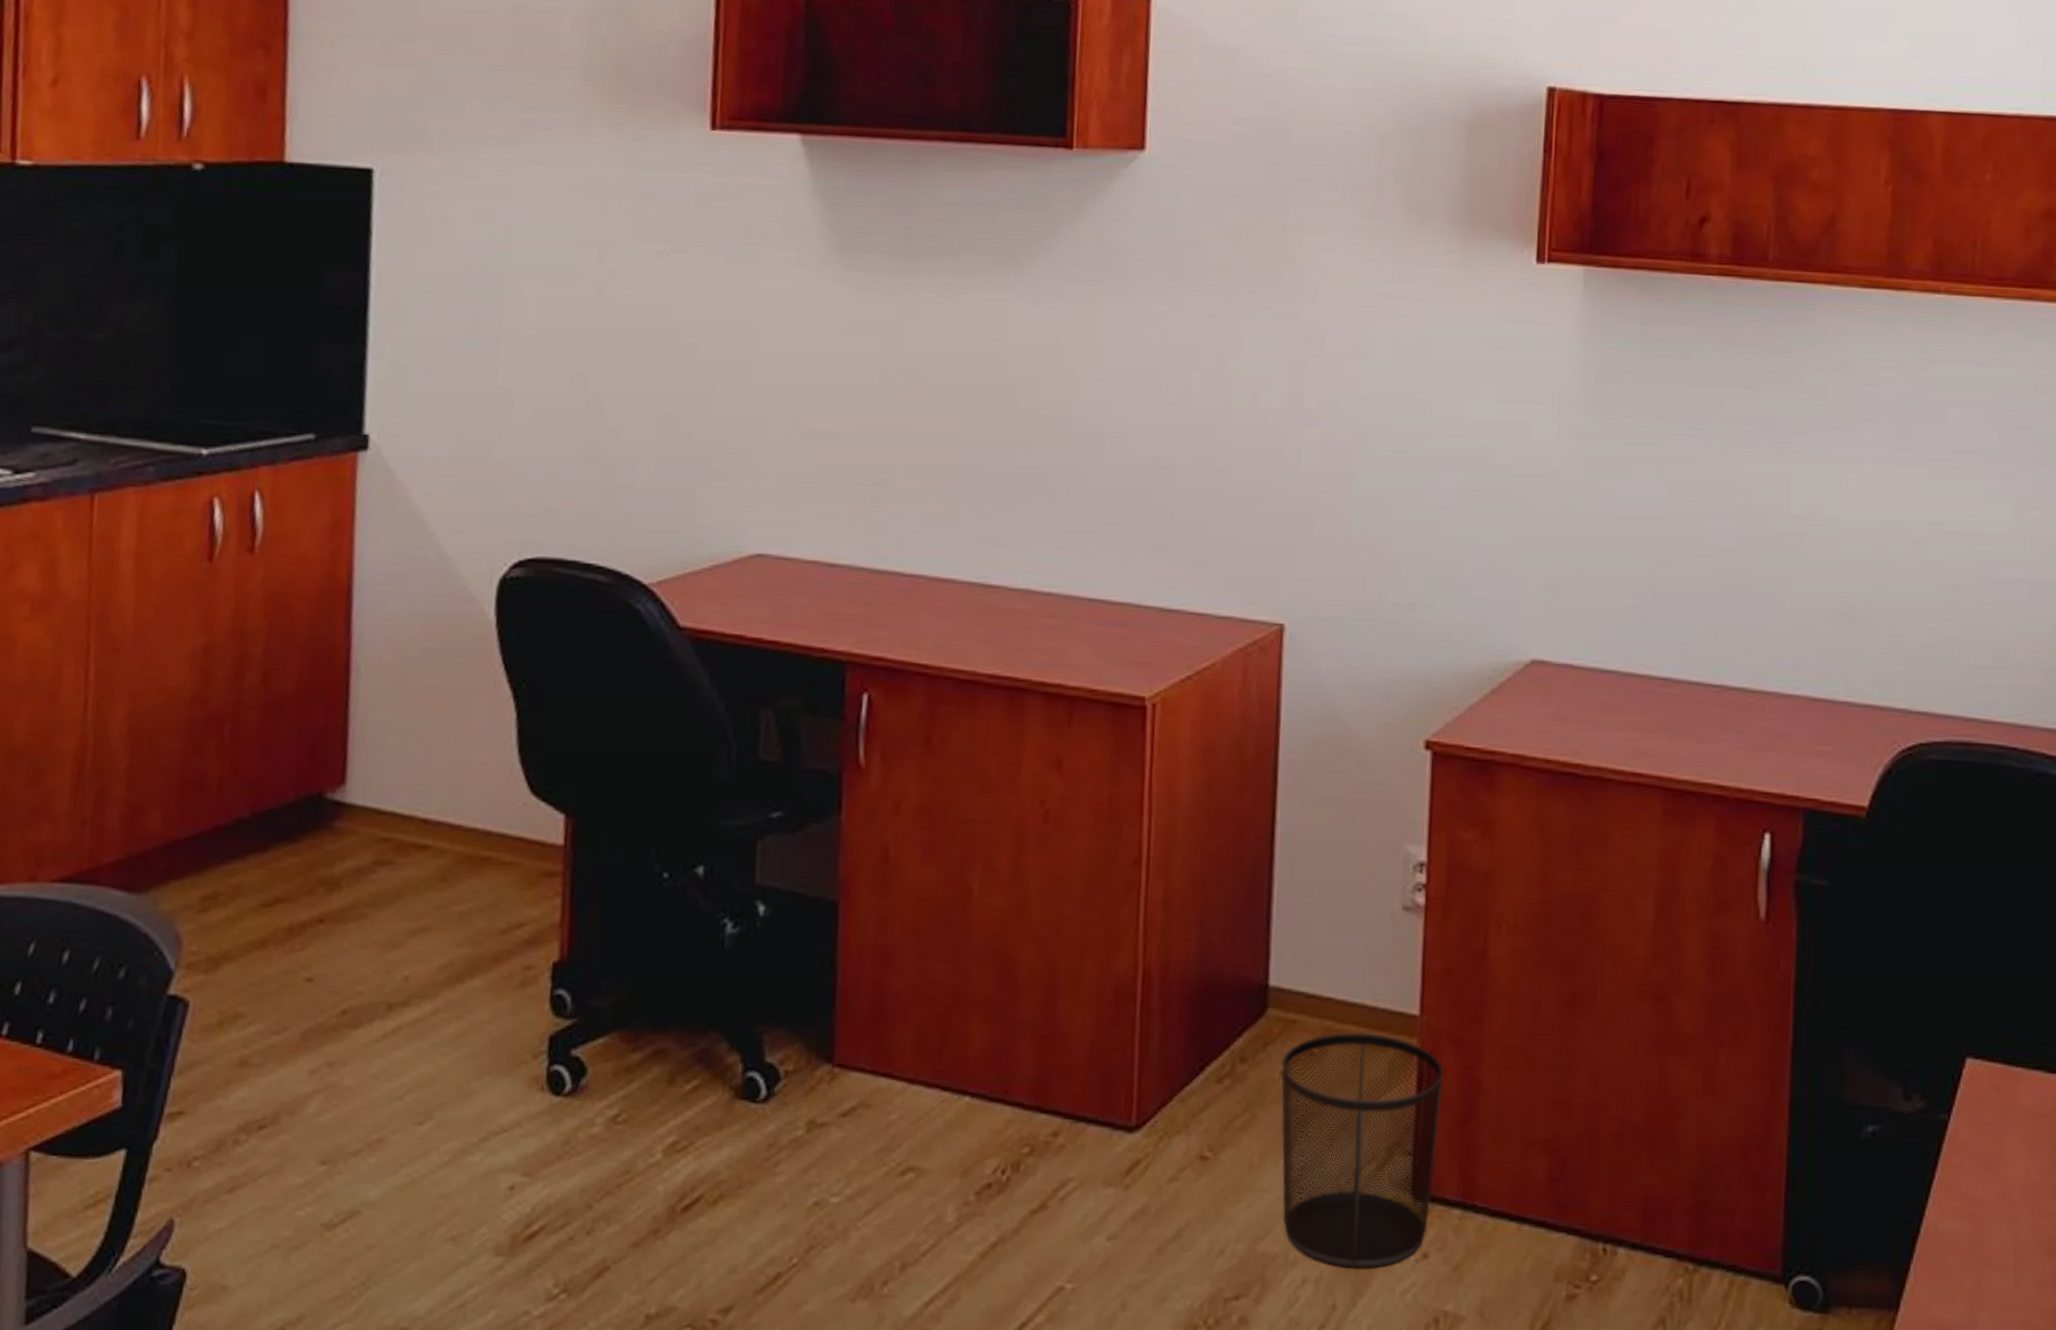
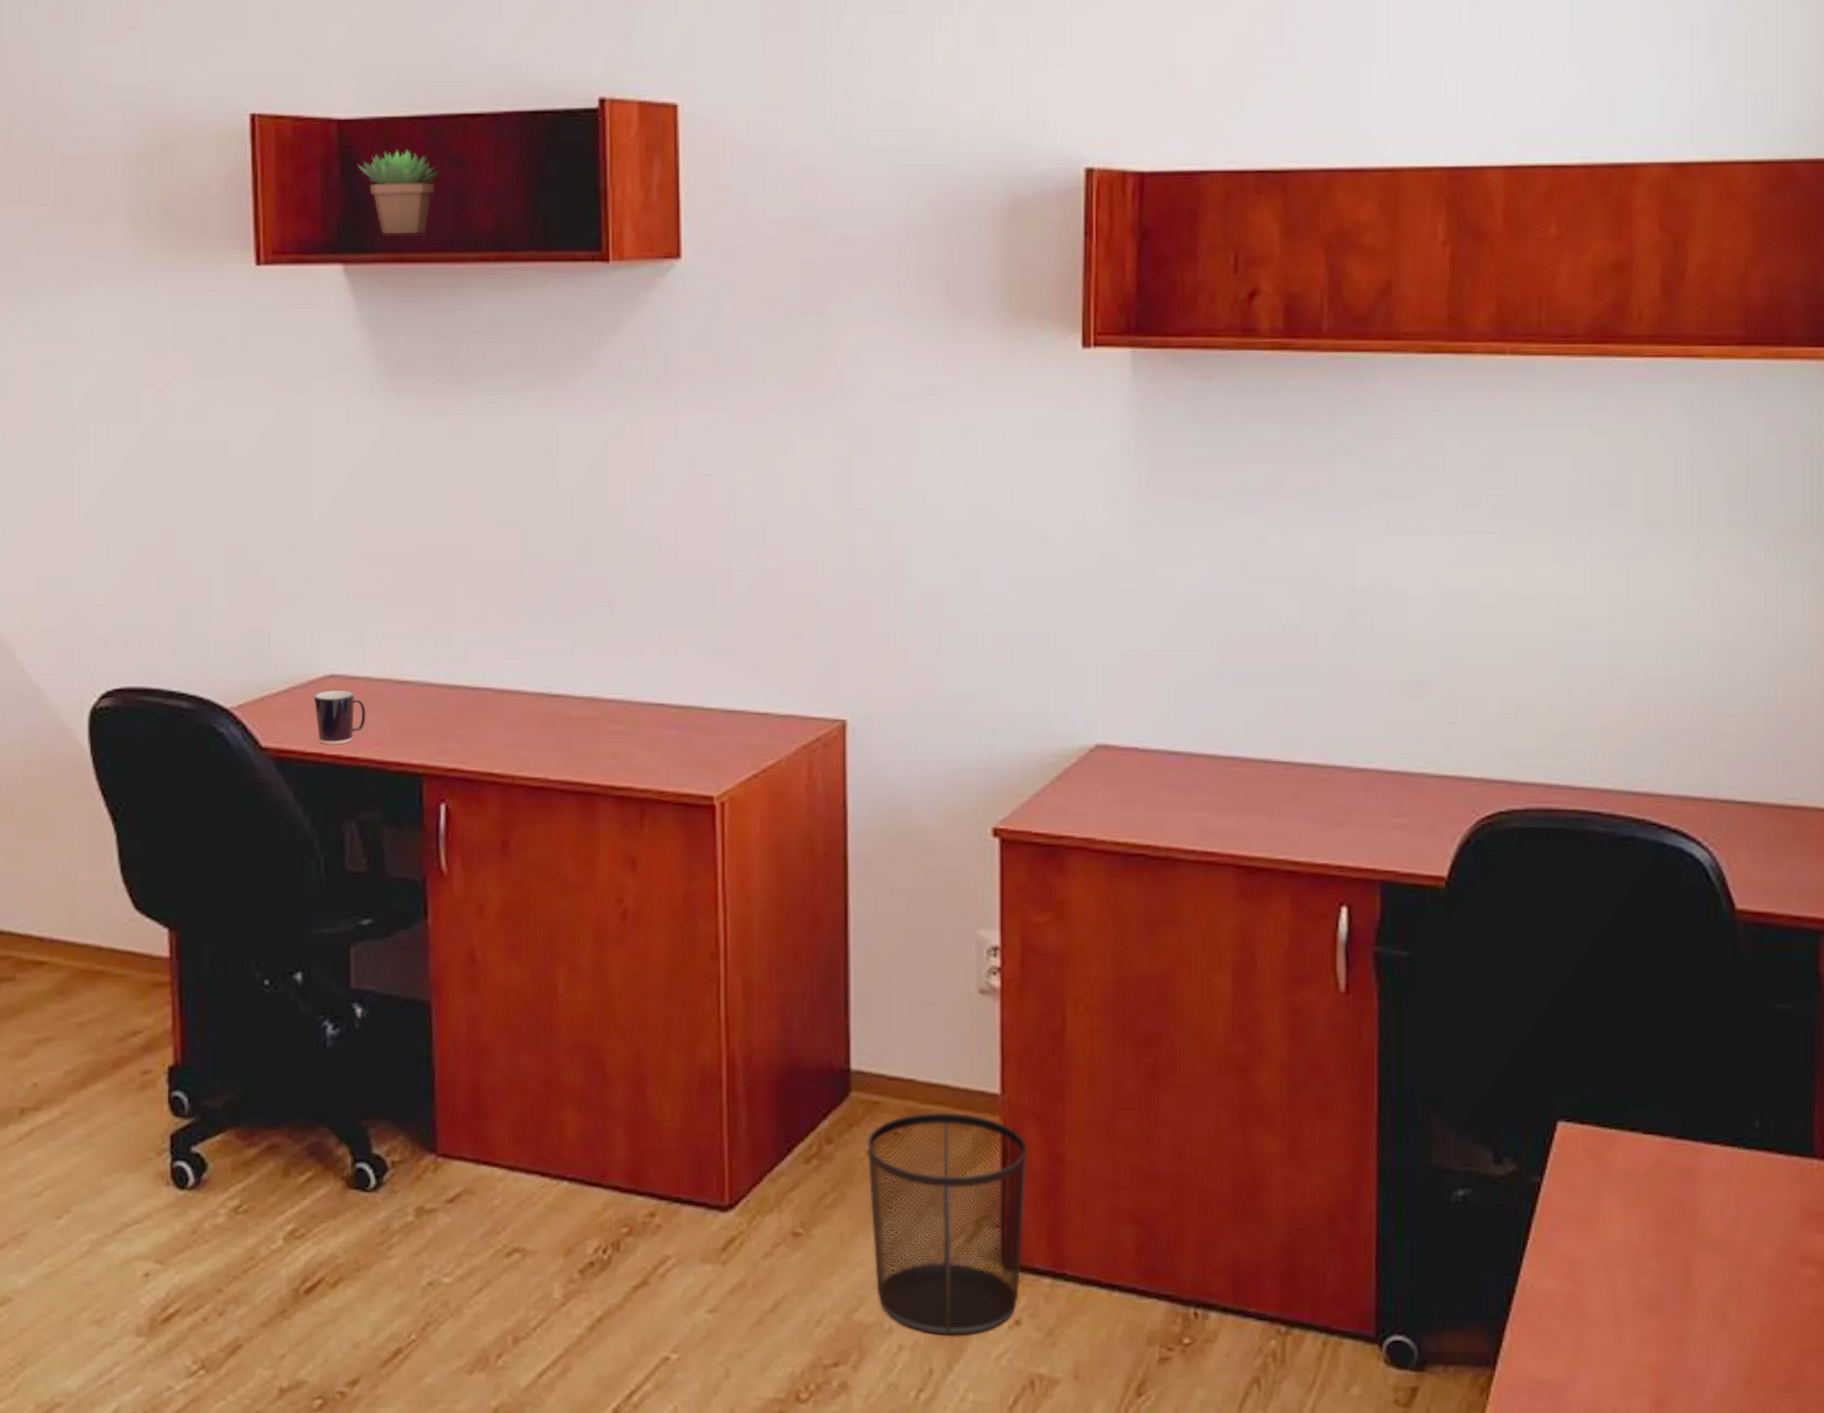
mug: none [737,570,792,628] -> present [313,689,366,745]
succulent plant: none [823,23,908,109] -> present [357,149,441,234]

